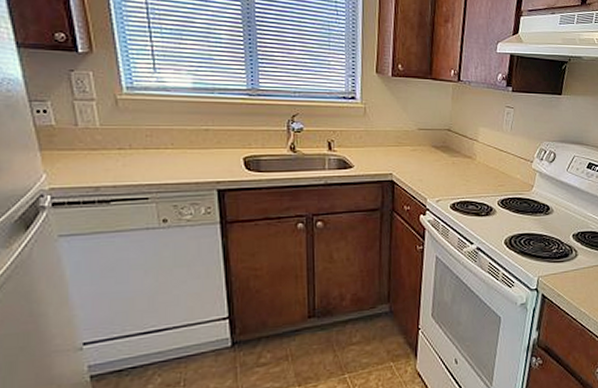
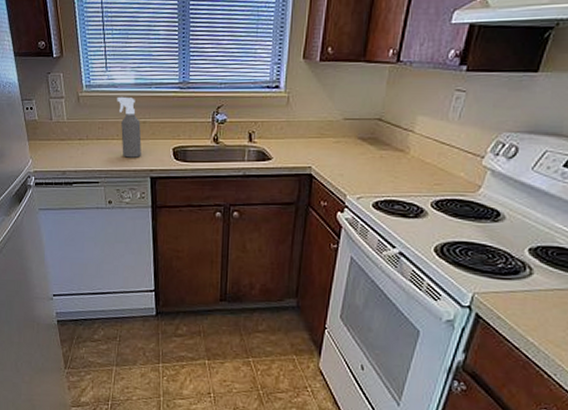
spray bottle: none [170,101,204,169] -> present [117,96,142,158]

